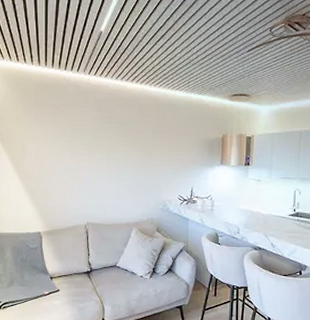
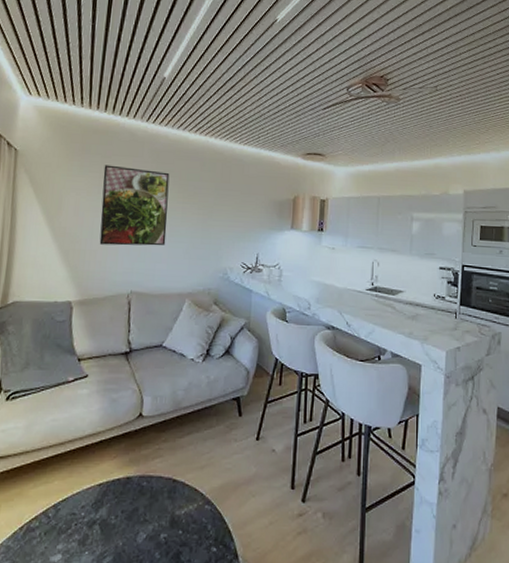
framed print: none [56,115,113,185] -> present [99,165,170,246]

